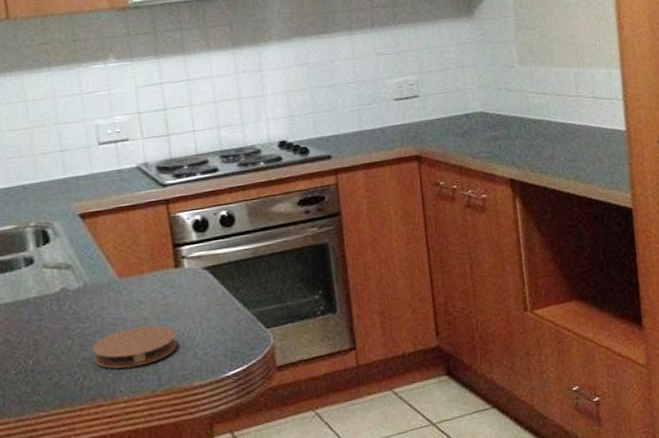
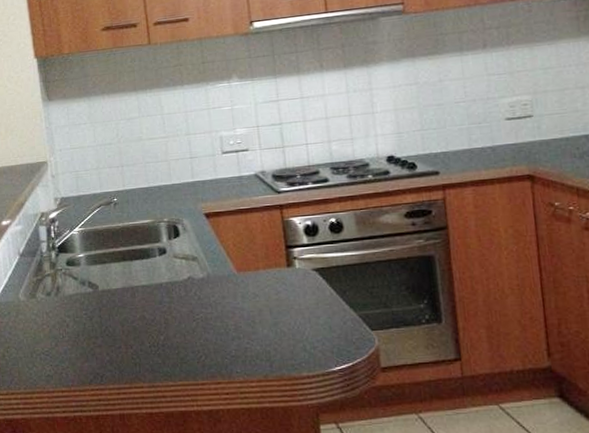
coaster: present [92,325,178,369] -> none [213,316,288,353]

